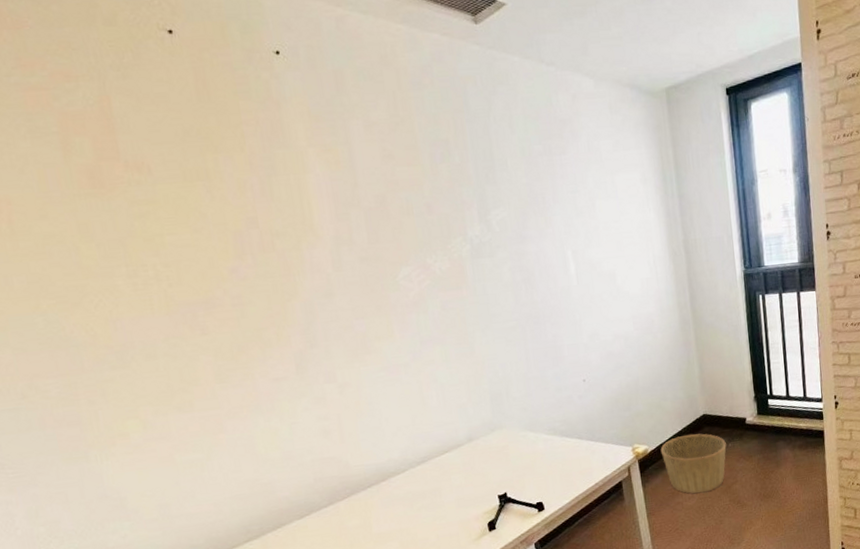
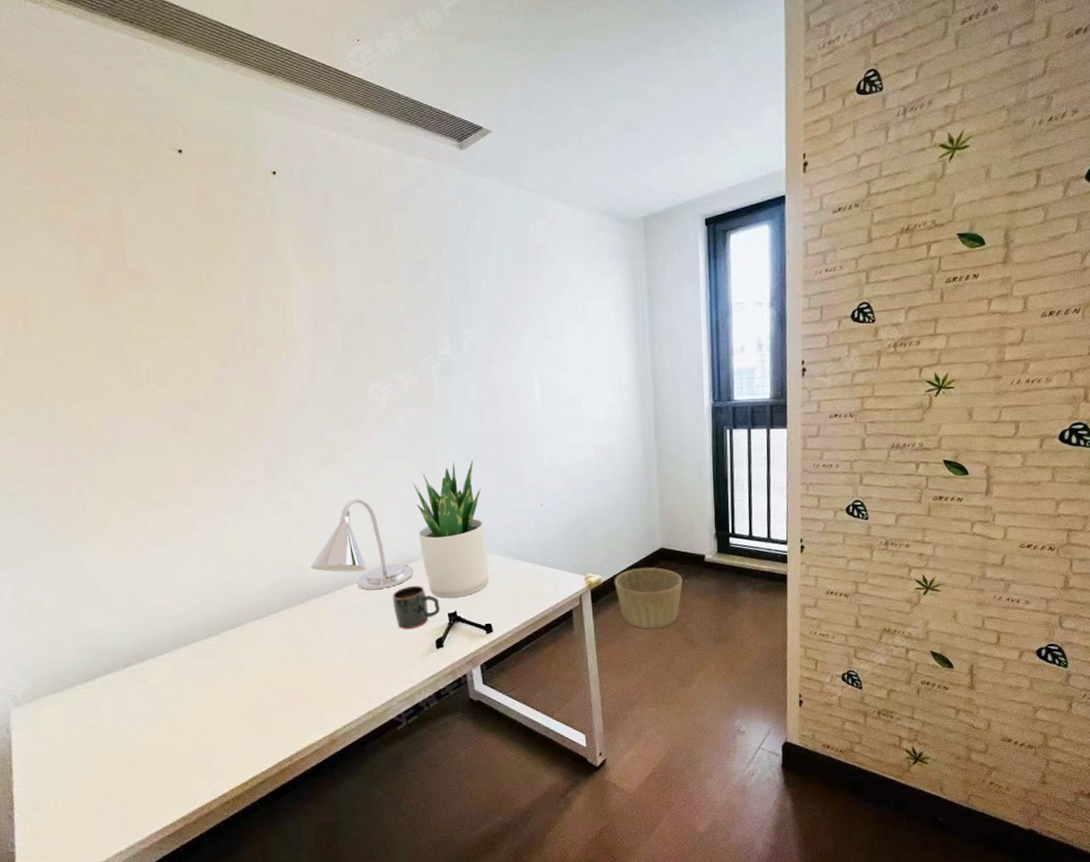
table lamp: none [351,387,460,480] -> present [310,498,414,590]
mug: none [440,470,490,515] -> present [393,585,440,629]
planter: none [452,341,537,481] -> present [412,460,489,598]

